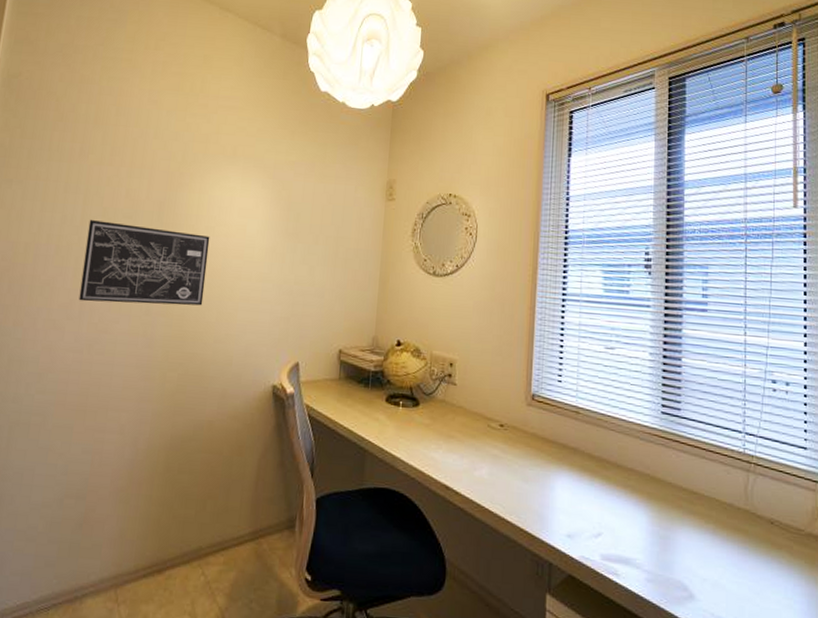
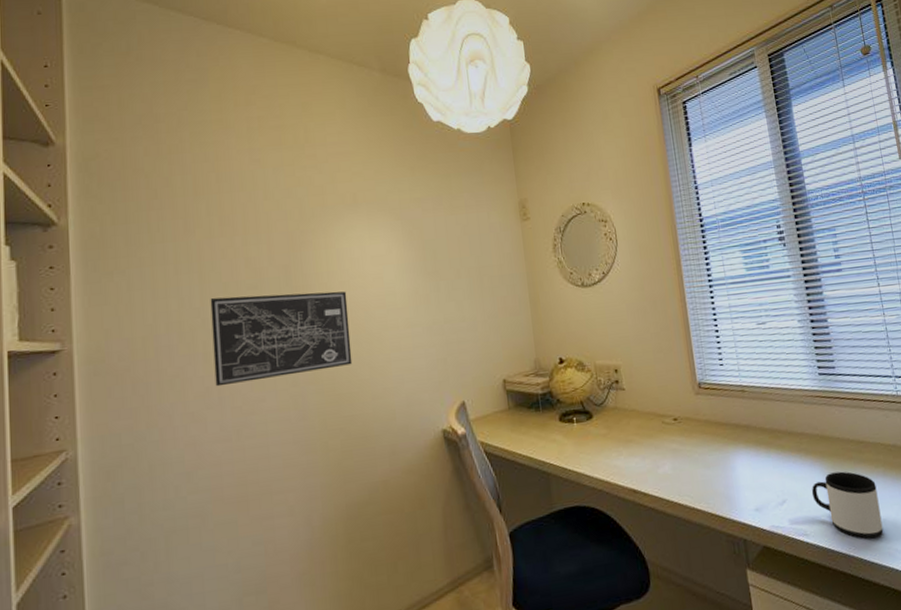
mug: none [630,517,703,595] -> present [811,471,884,539]

